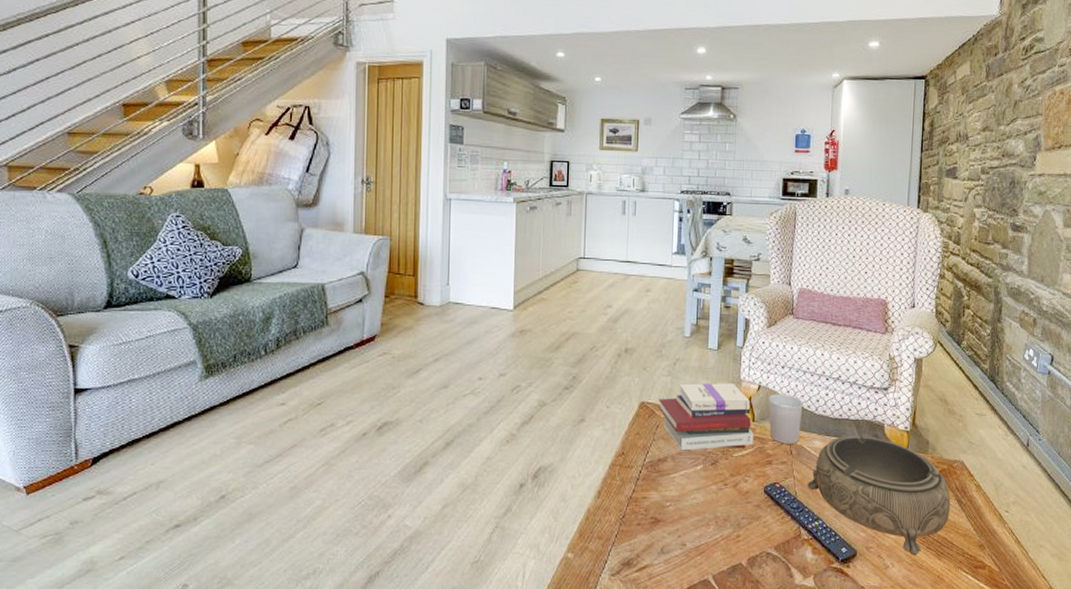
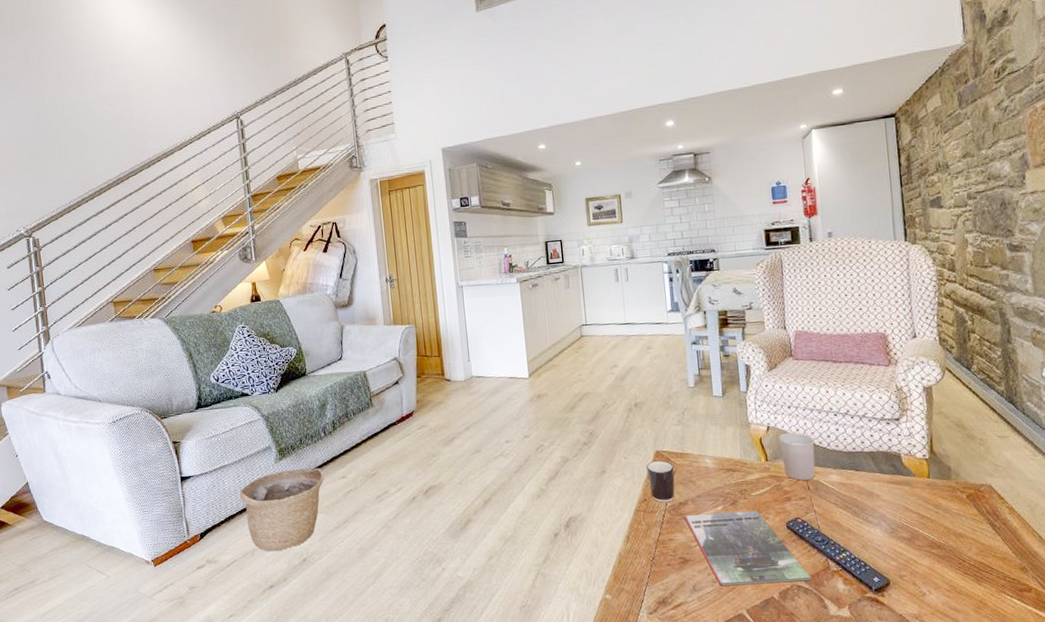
basket: none [149,390,259,485] -> present [239,468,324,552]
mug: none [628,412,658,458] -> present [646,460,675,503]
books: present [658,383,754,451] -> none [672,427,770,494]
magazine: none [662,473,782,549] -> present [685,511,812,586]
decorative bowl: present [807,436,951,555] -> none [829,467,984,581]

